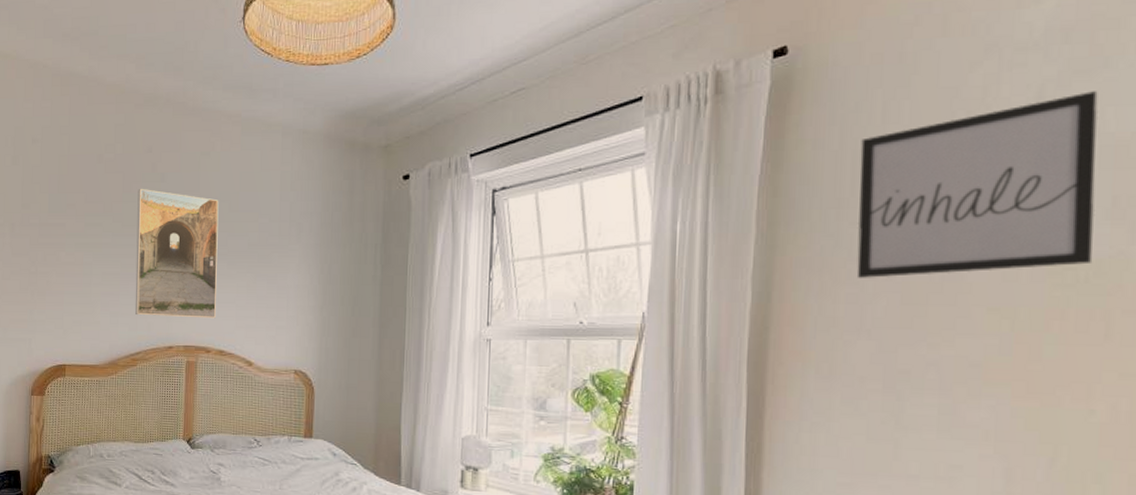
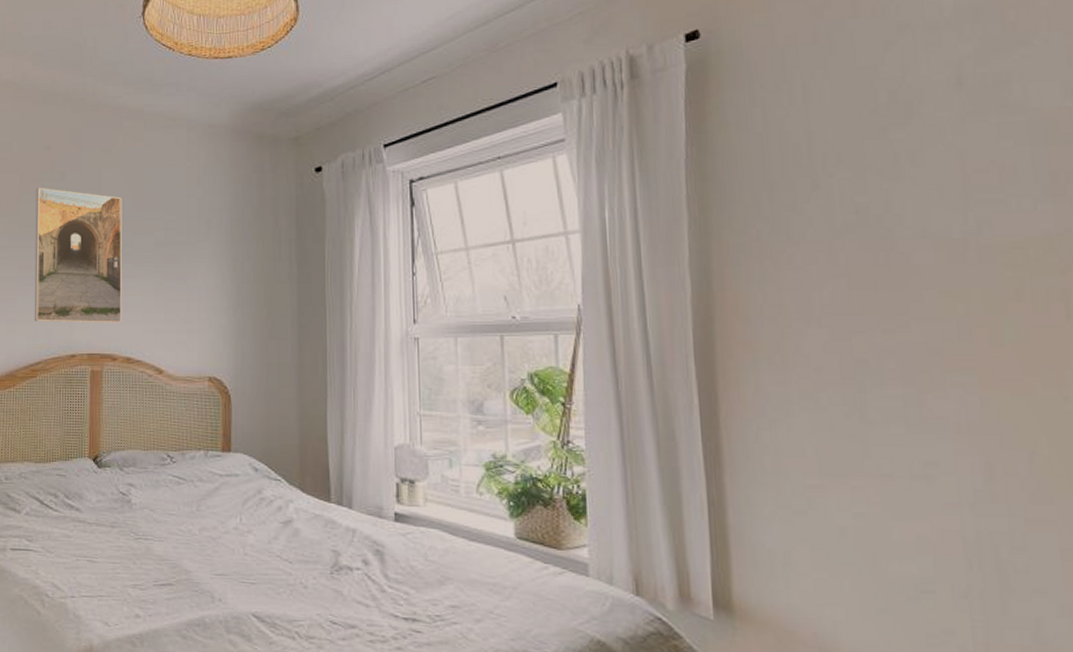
wall art: present [856,91,1099,278] -> none [785,68,1041,262]

